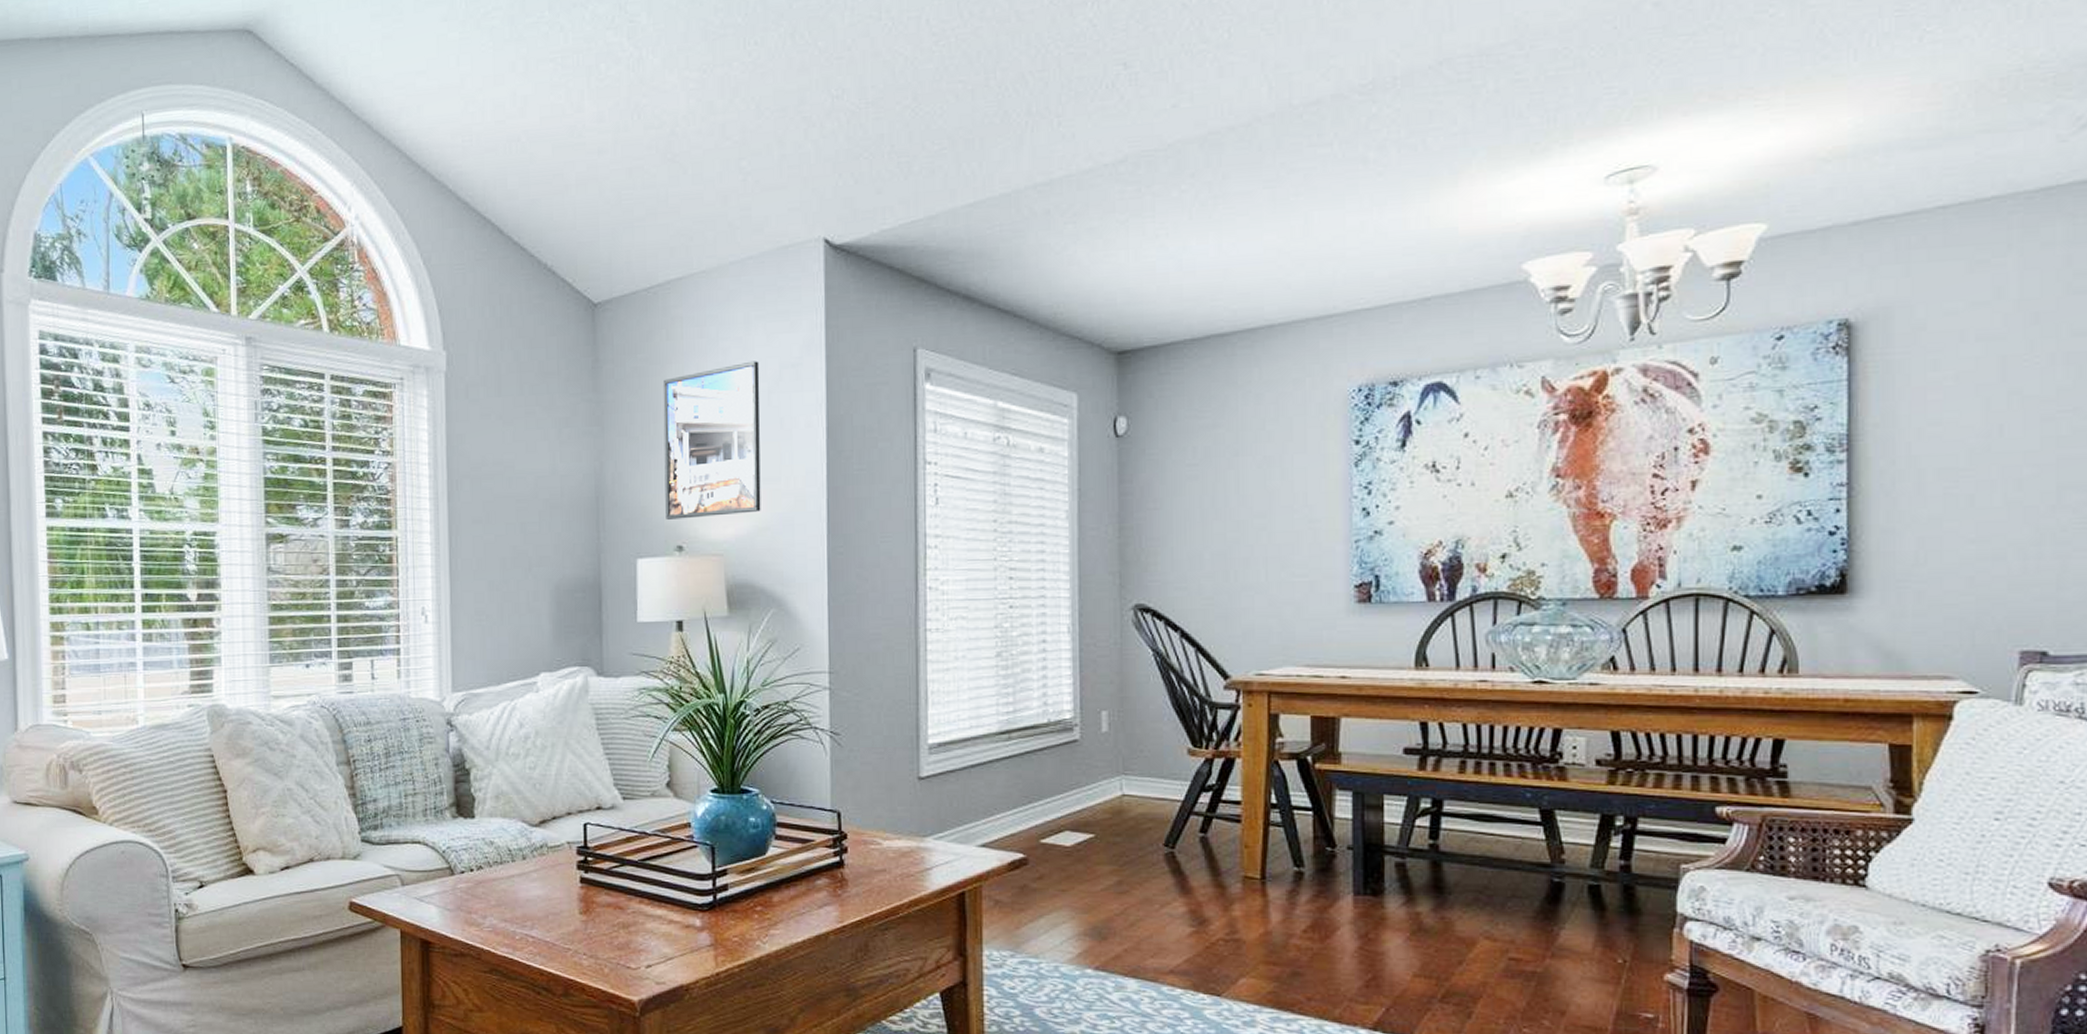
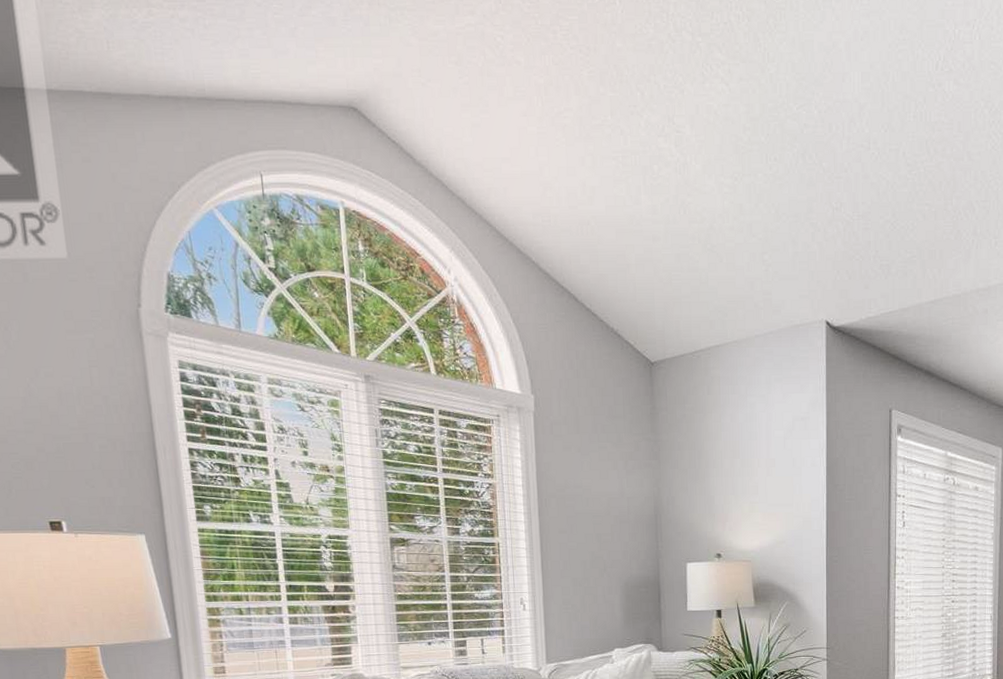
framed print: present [663,361,761,520] -> none [705,414,779,534]

